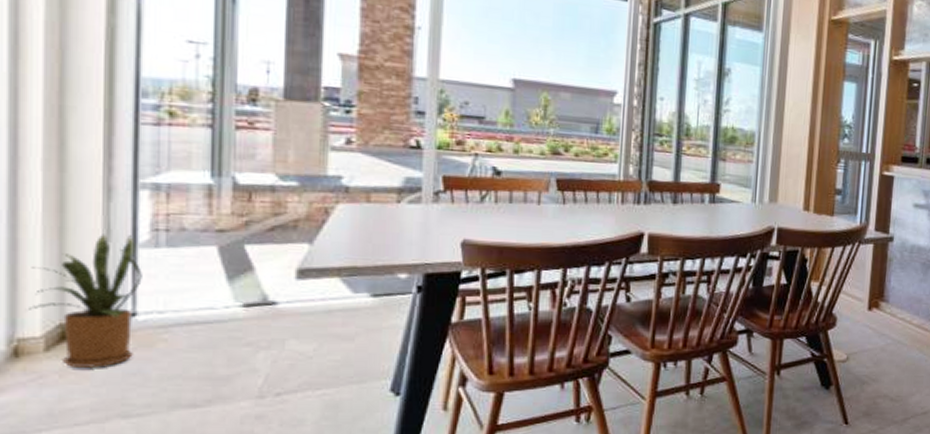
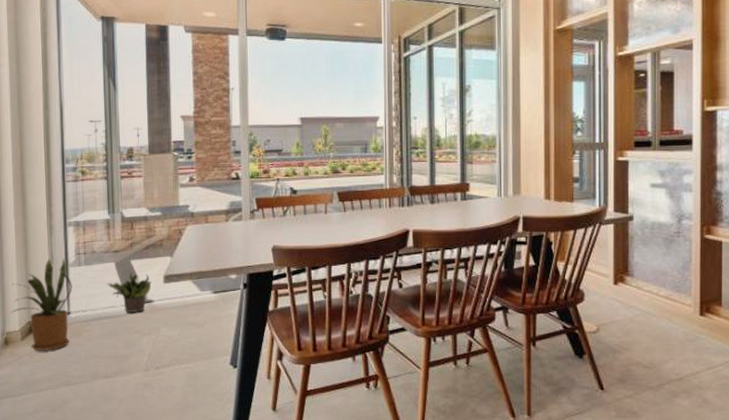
potted plant: none [201,262,276,318] -> present [106,273,152,312]

